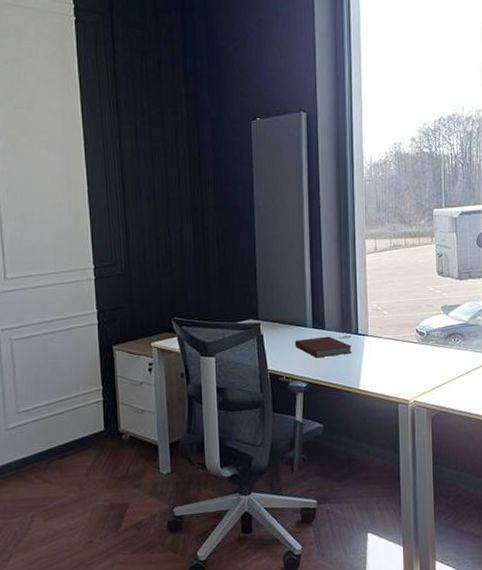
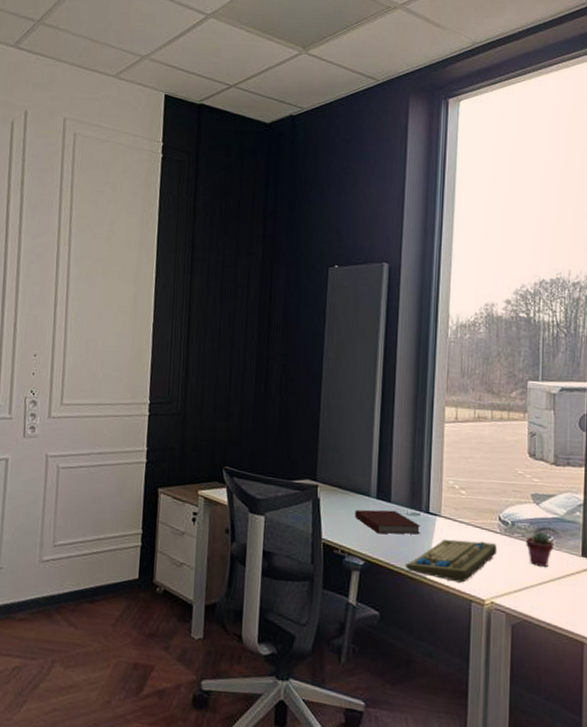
computer keyboard: none [341,351,417,389] -> present [405,539,498,583]
potted succulent: none [439,336,462,366] -> present [526,531,555,567]

